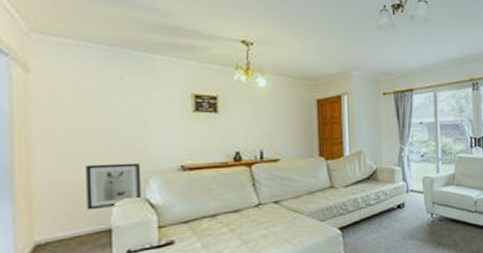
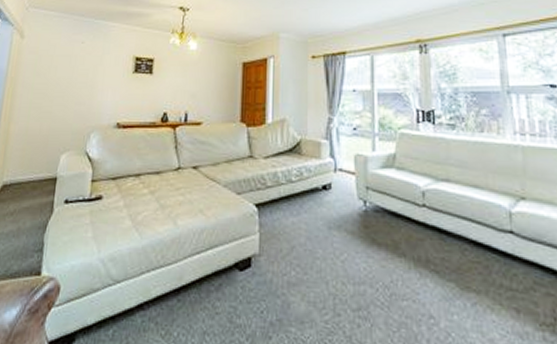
wall art: present [86,162,142,210] -> none [42,117,87,159]

